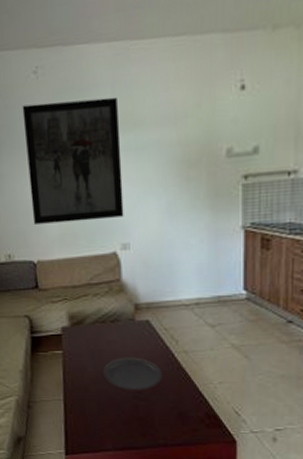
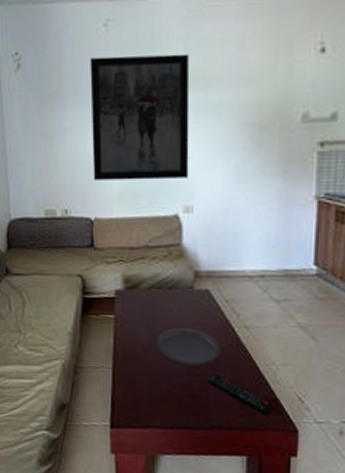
remote control: none [152,397,213,431] -> present [208,374,273,416]

